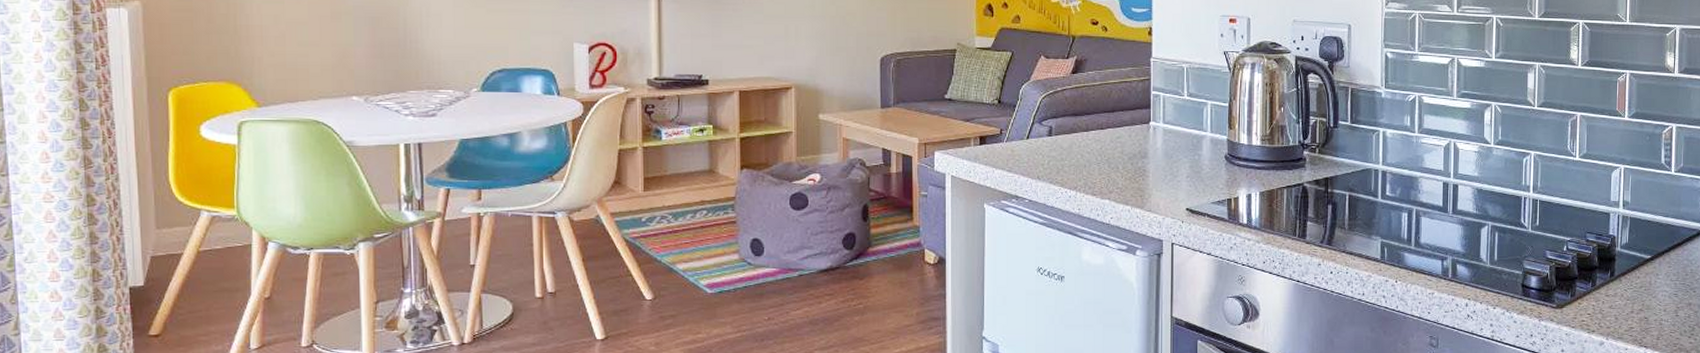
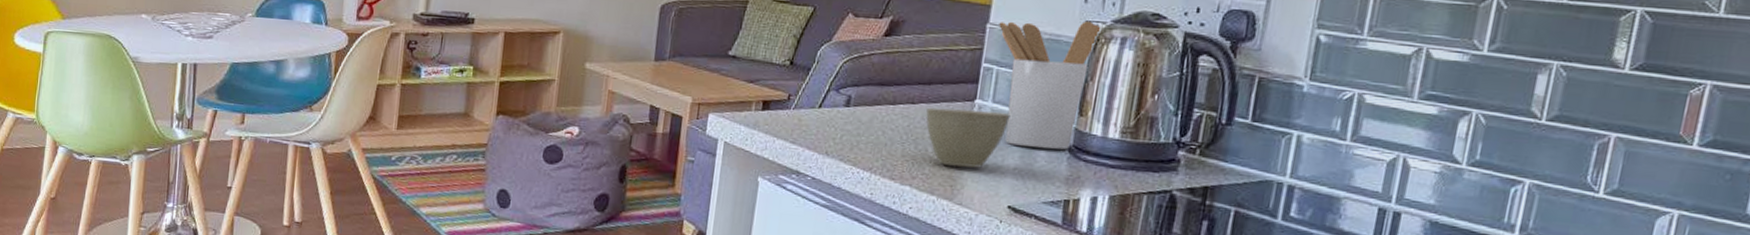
cup: none [1114,131,1178,179] -> present [926,107,1011,168]
utensil holder: none [1160,51,1236,158] -> present [999,20,1101,150]

